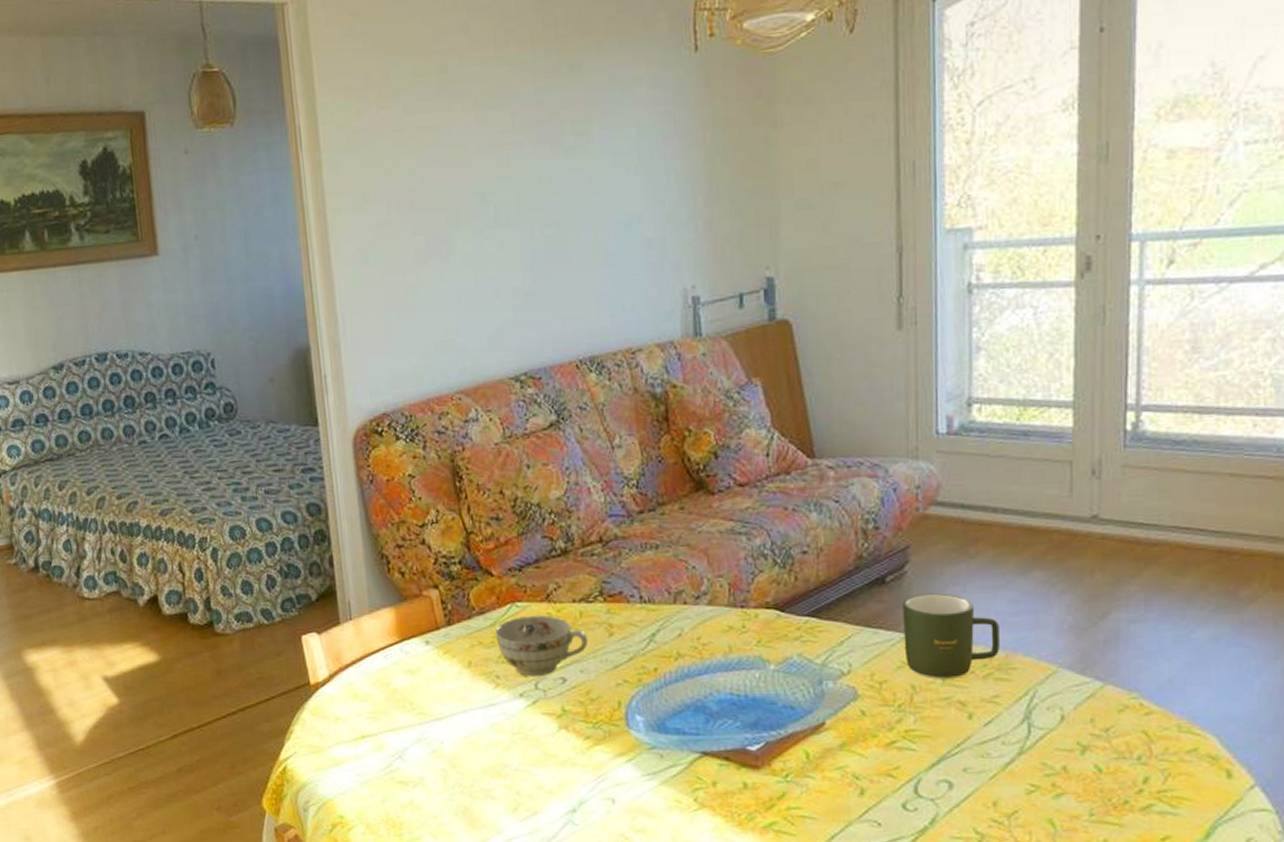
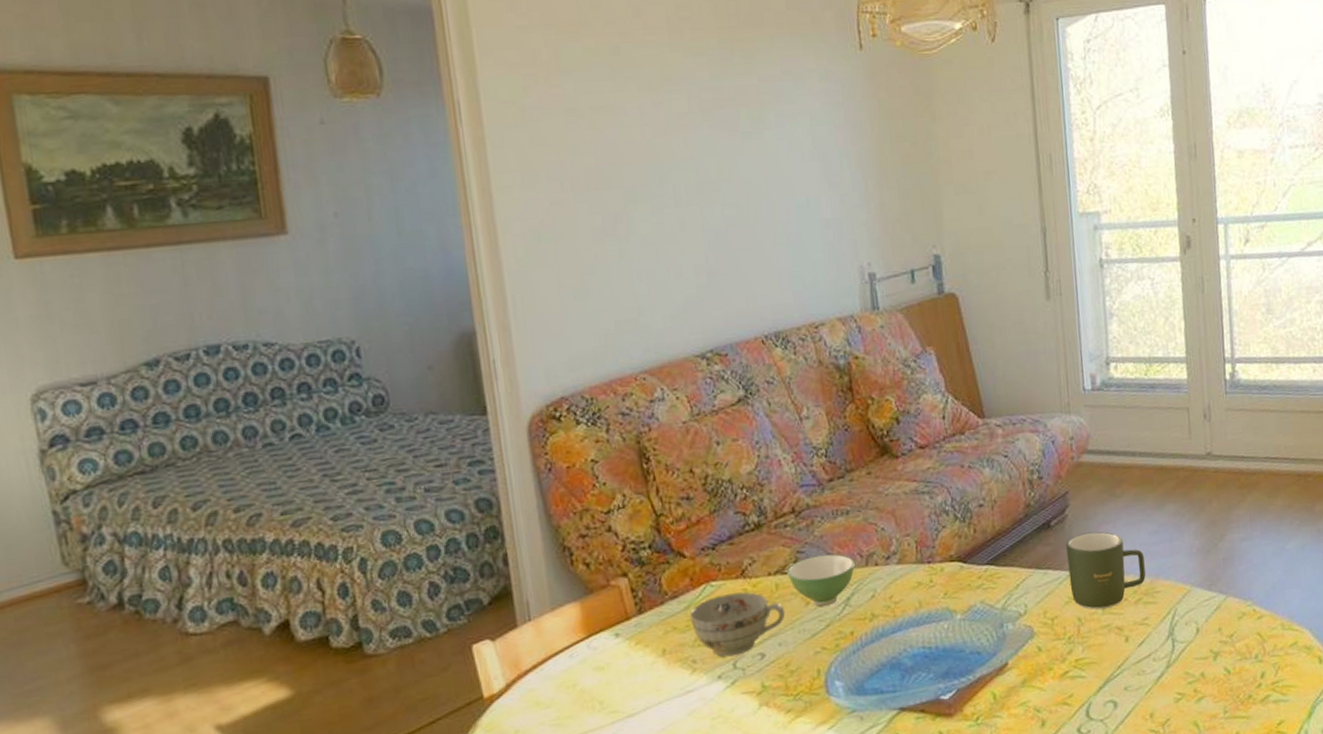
bowl: none [592,587,663,639] -> present [787,554,856,607]

